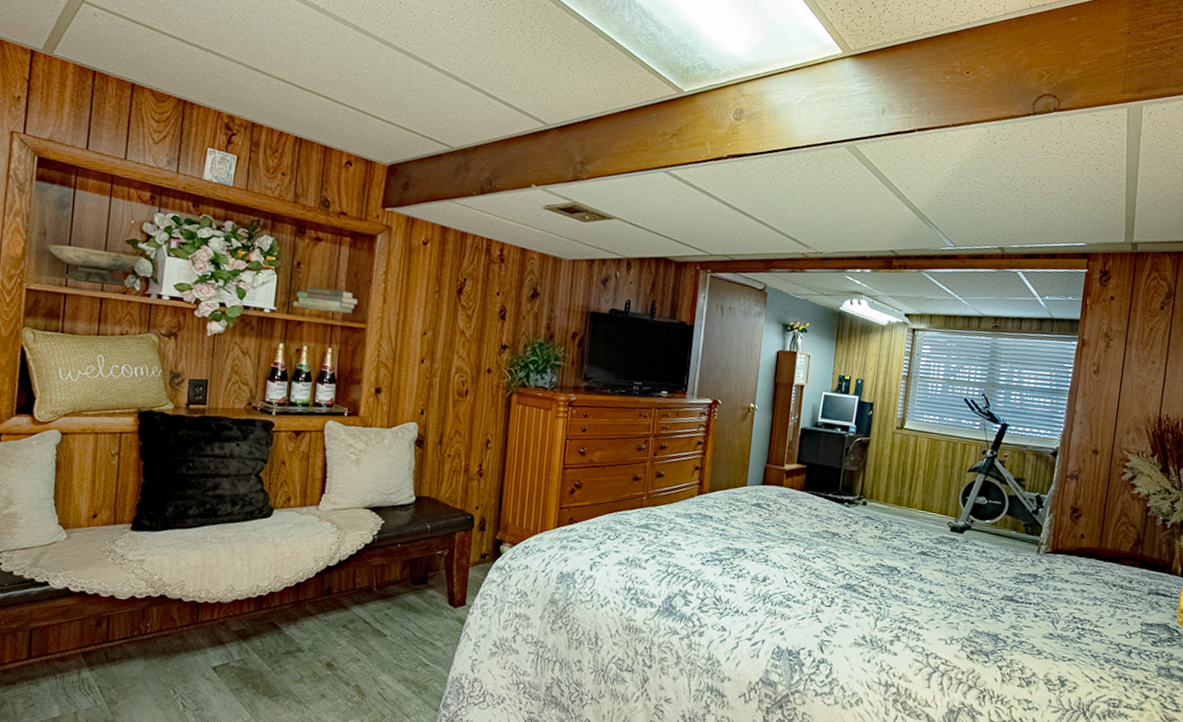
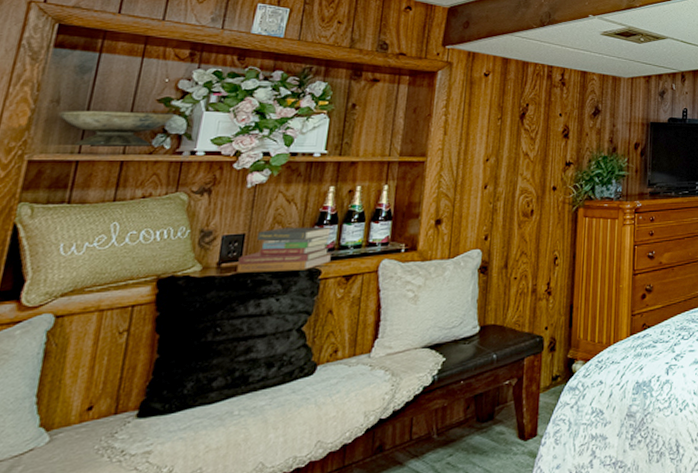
books: none [202,378,283,421] -> present [236,226,332,273]
books: present [292,286,358,314] -> none [345,127,417,149]

